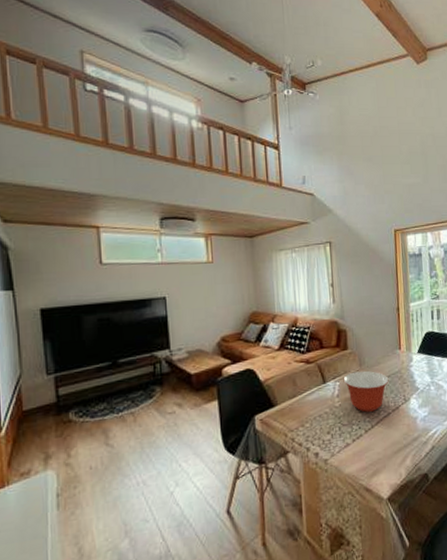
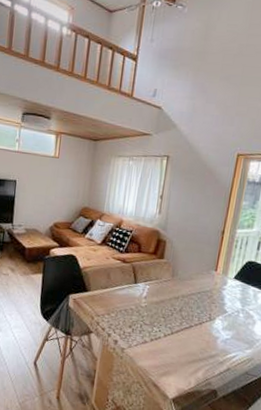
mixing bowl: present [343,370,389,412] -> none [153,280,198,320]

